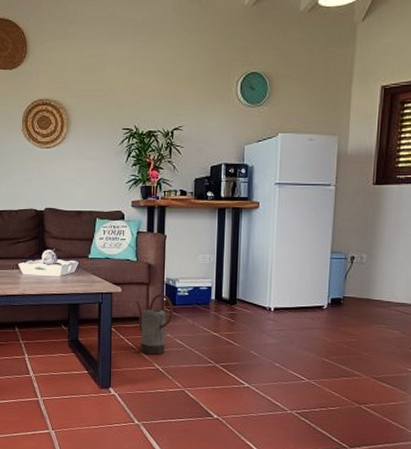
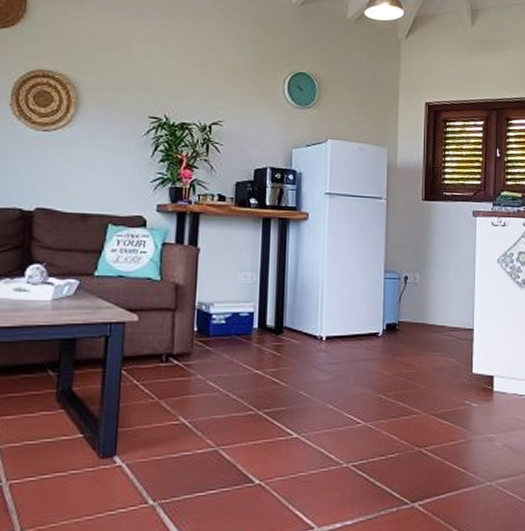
watering can: present [136,294,174,355] -> none [157,322,206,404]

